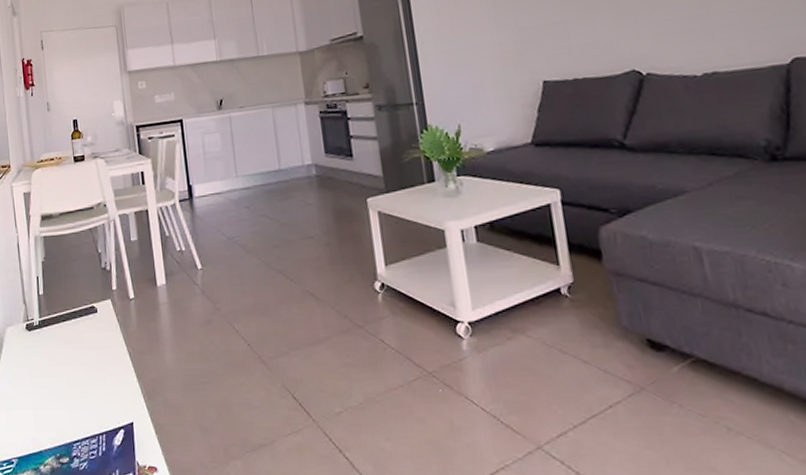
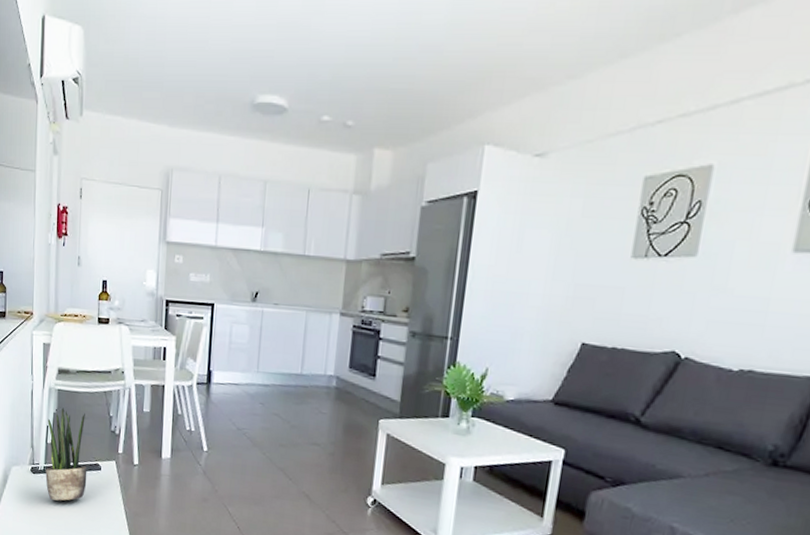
potted plant: none [37,254,85,356] -> present [45,408,87,501]

